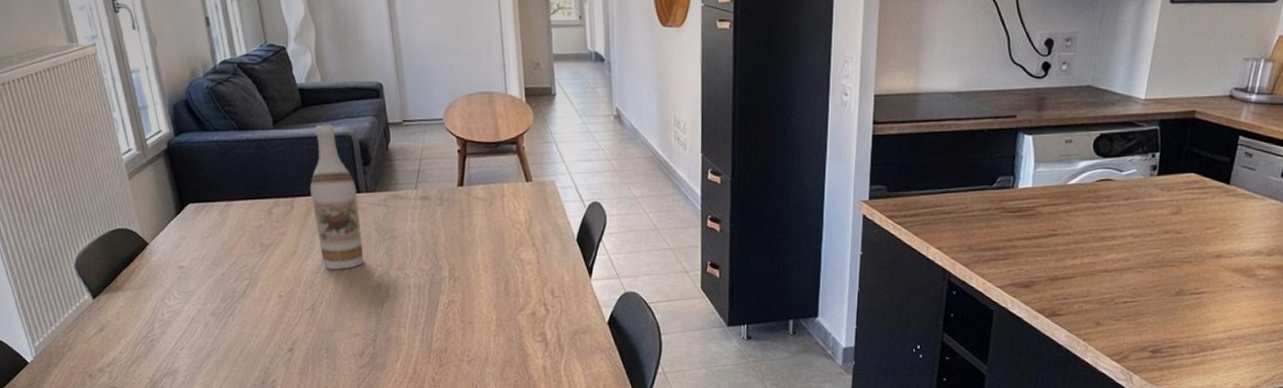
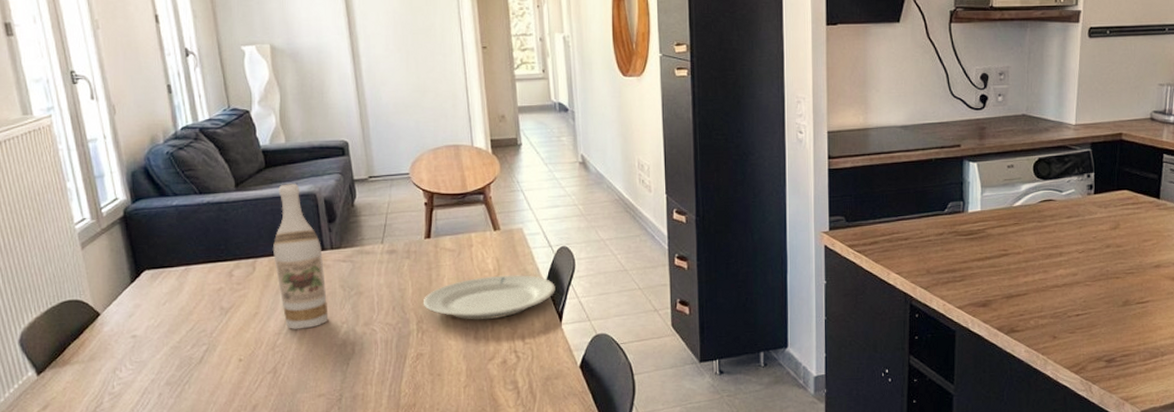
plate: none [455,227,586,271] -> present [423,275,555,320]

